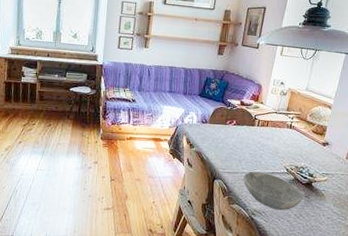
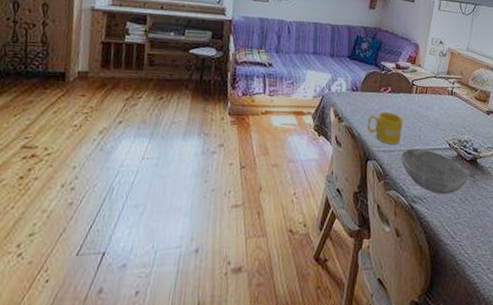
mug: none [214,140,246,168] -> present [367,111,404,145]

